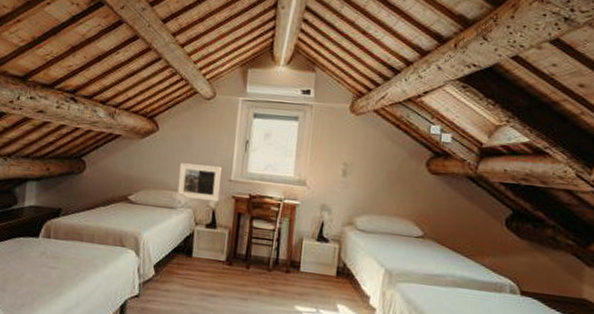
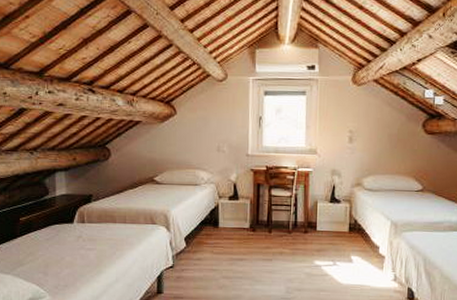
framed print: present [177,163,221,202] -> none [199,142,239,176]

